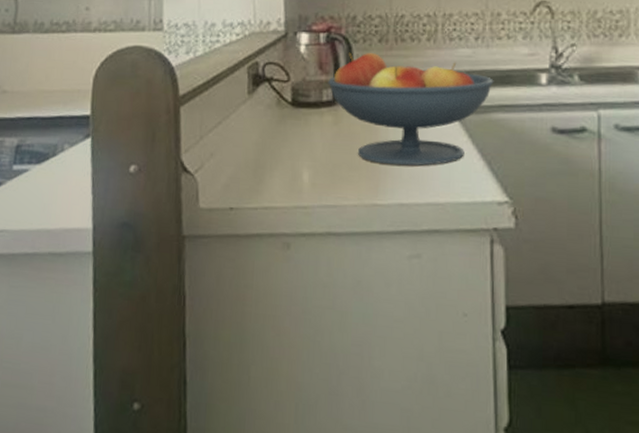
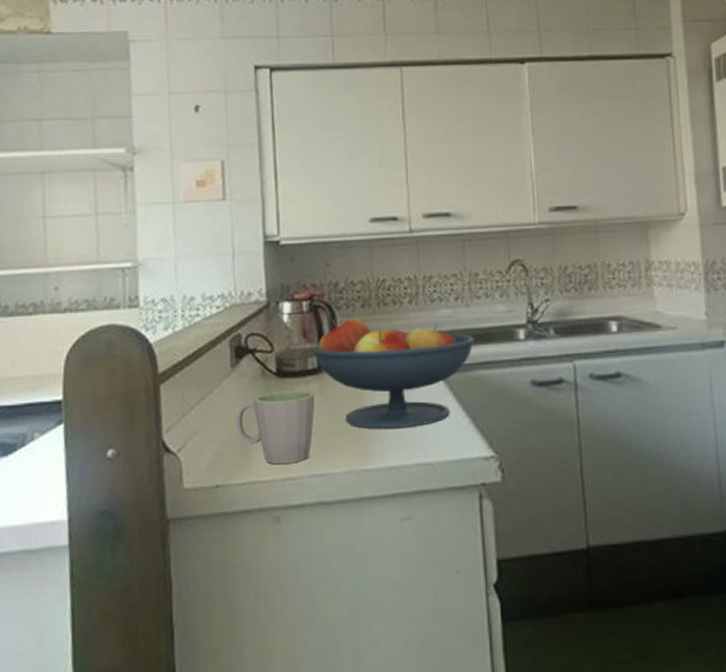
mug: none [250,121,328,193] -> present [235,391,315,465]

